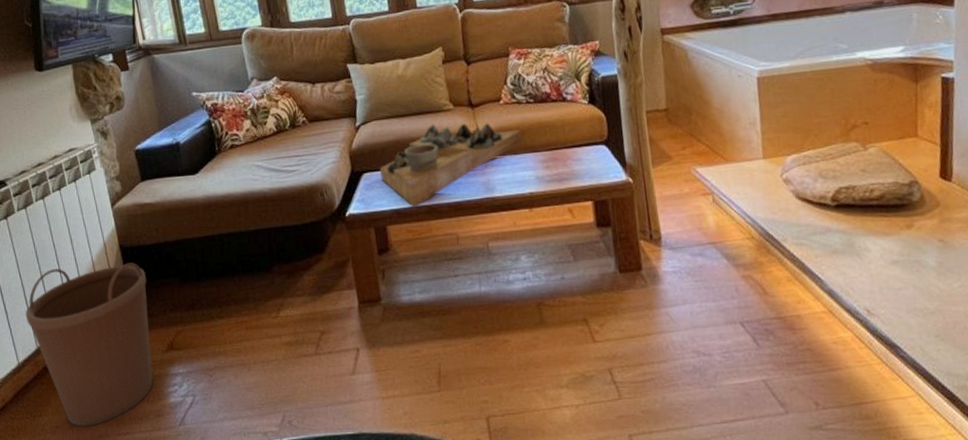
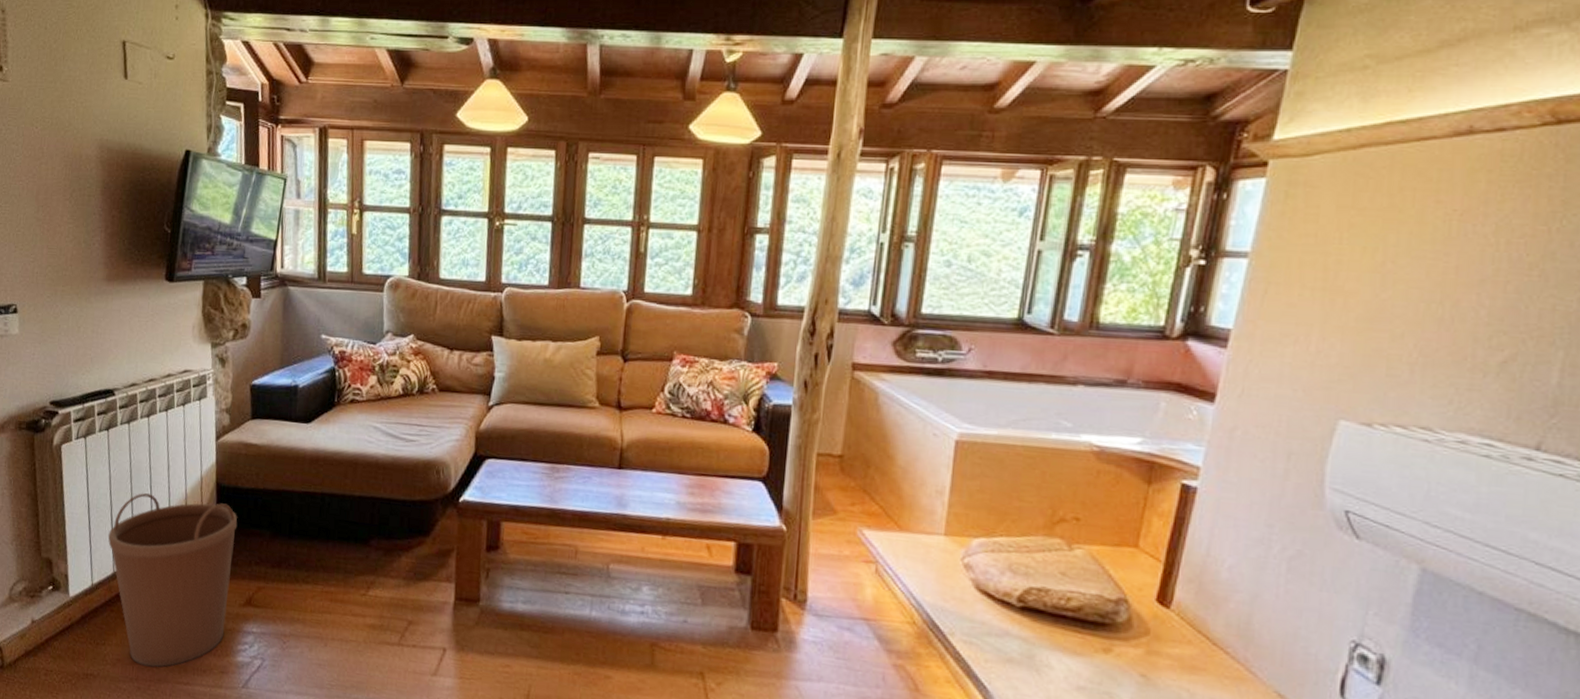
decorative tray: present [380,123,522,208] -> none [505,420,670,508]

